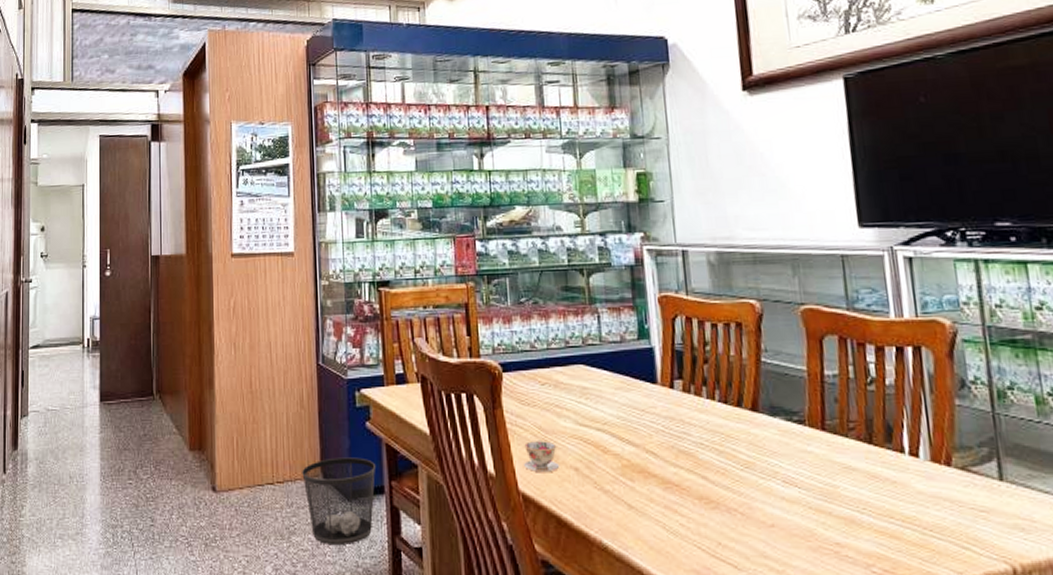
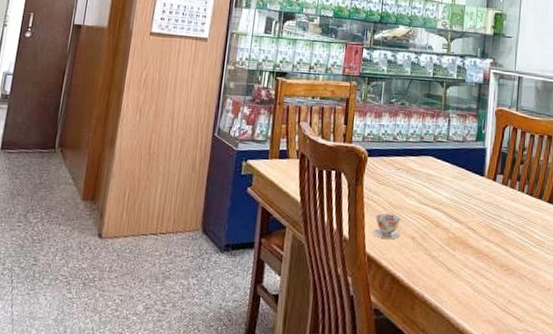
waste bin: present [302,457,376,545] -> none [184,215,251,290]

